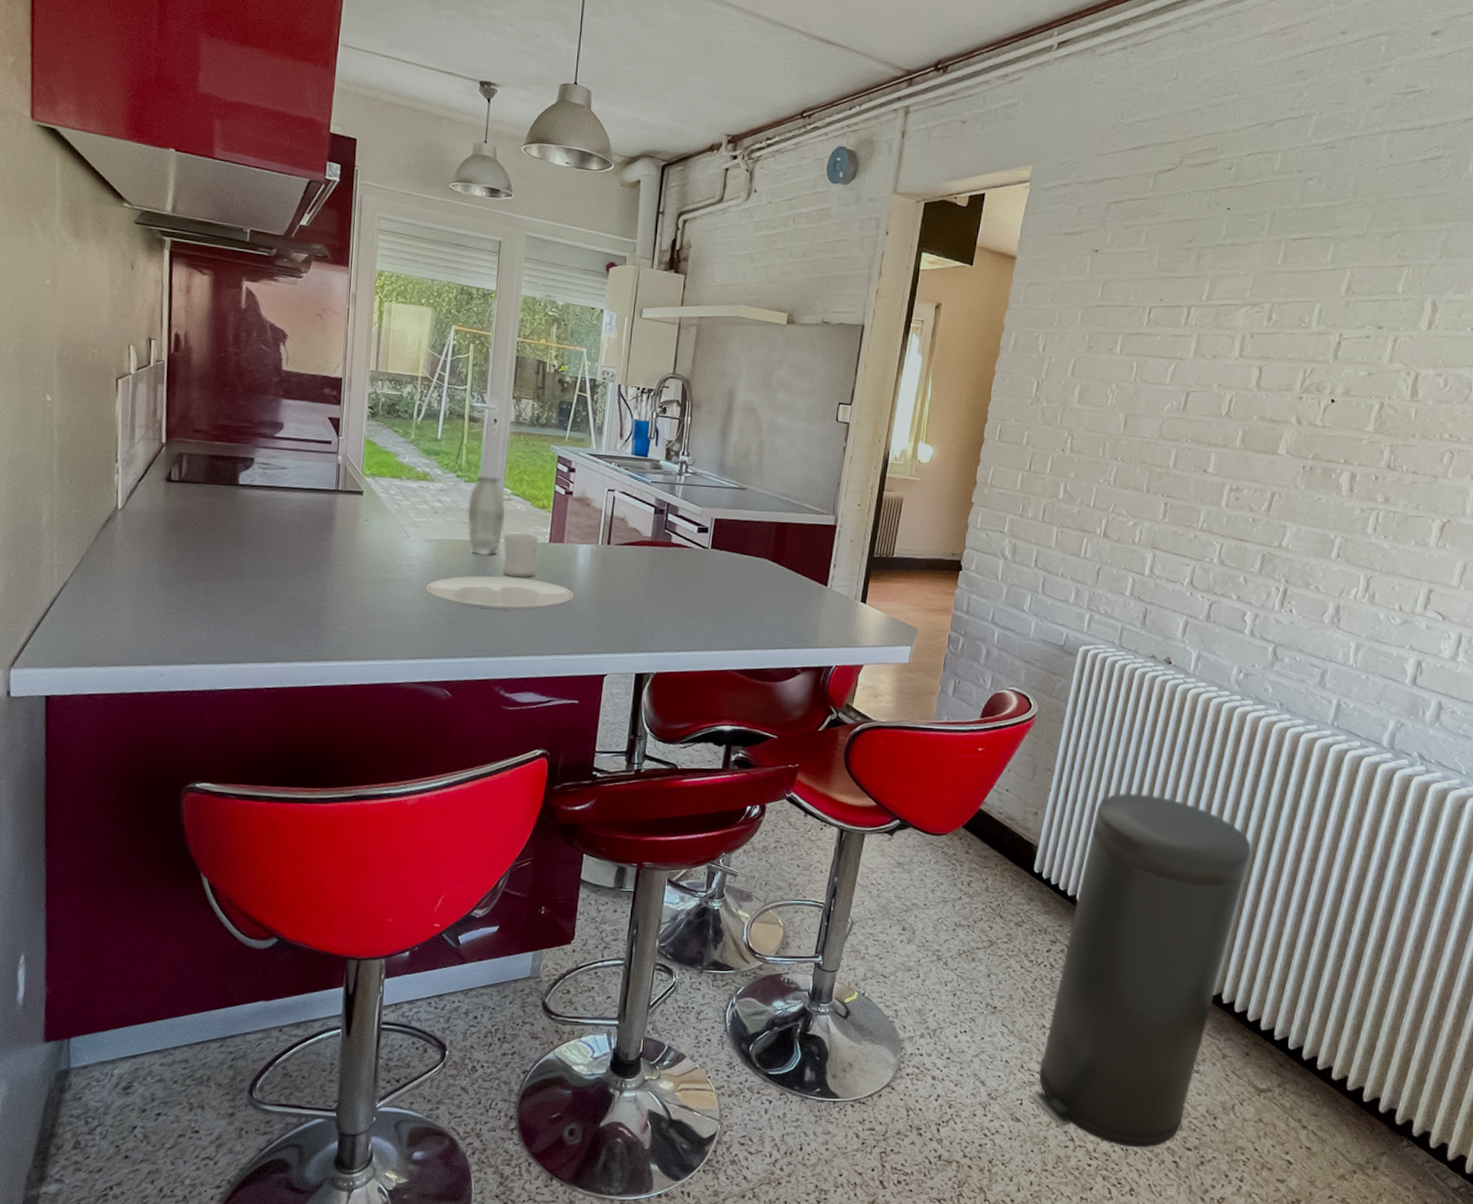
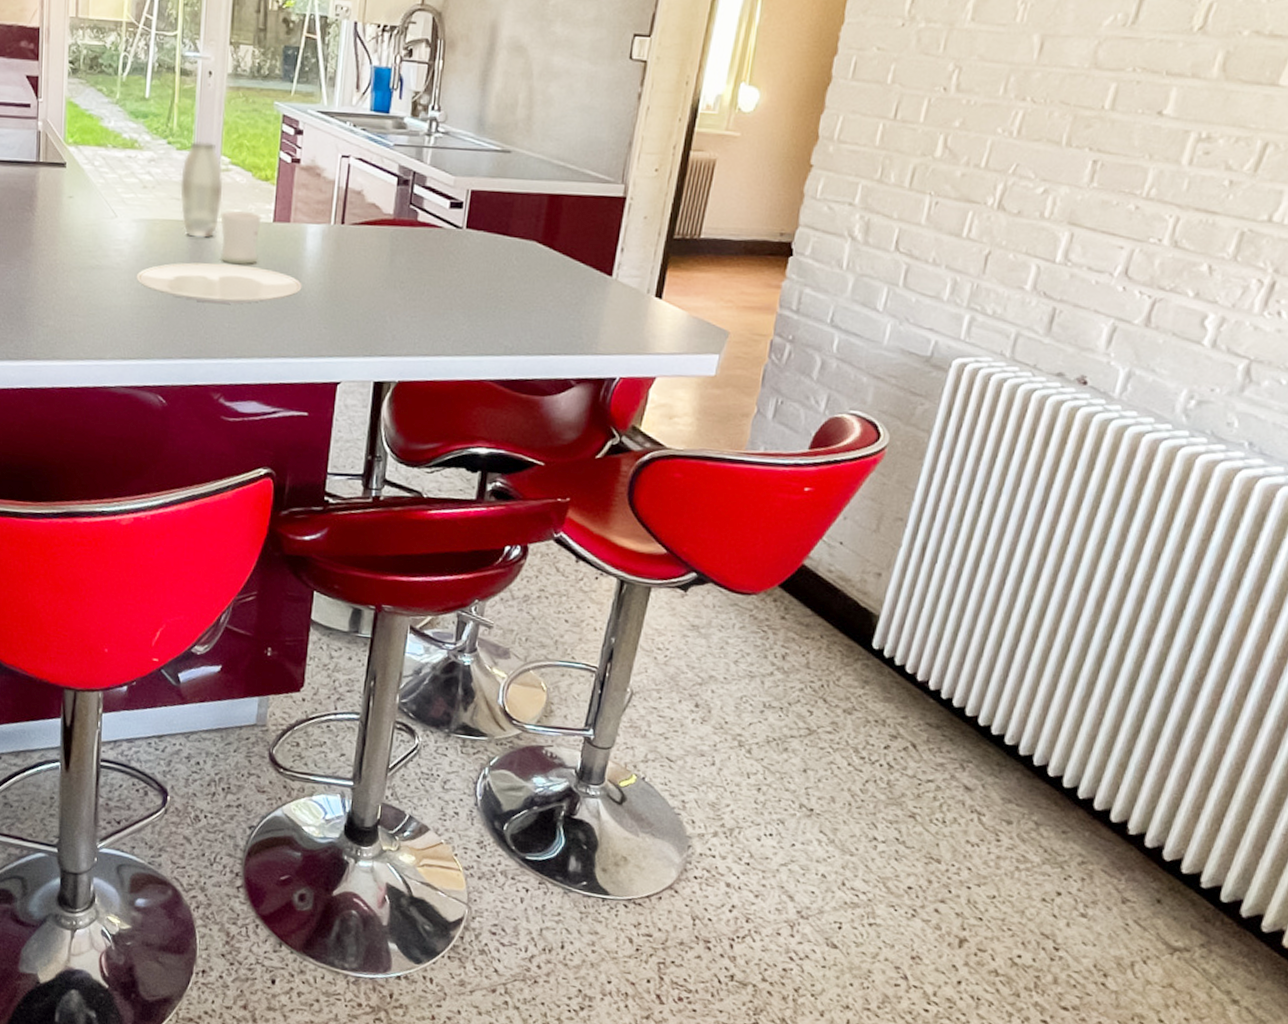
pedal bin: present [1032,793,1252,1148] -> none [854,554,1188,1000]

